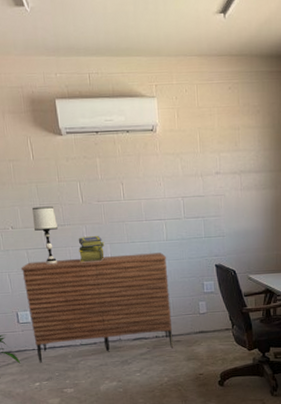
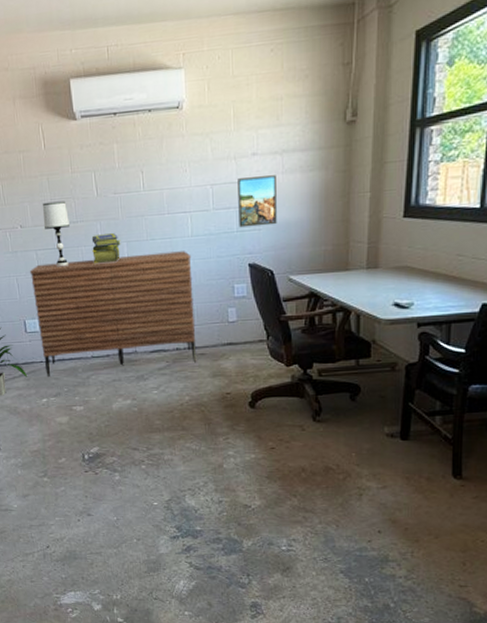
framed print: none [204,191,238,234] -> present [238,175,277,228]

